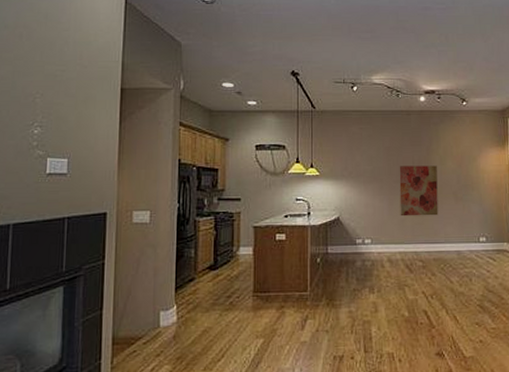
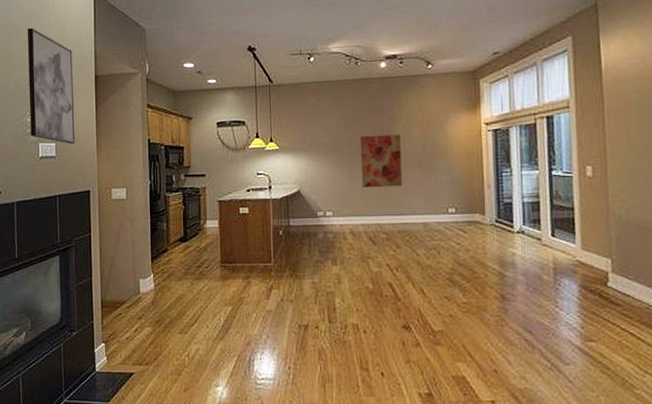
wall art: none [37,30,96,160] -> present [27,27,75,144]

